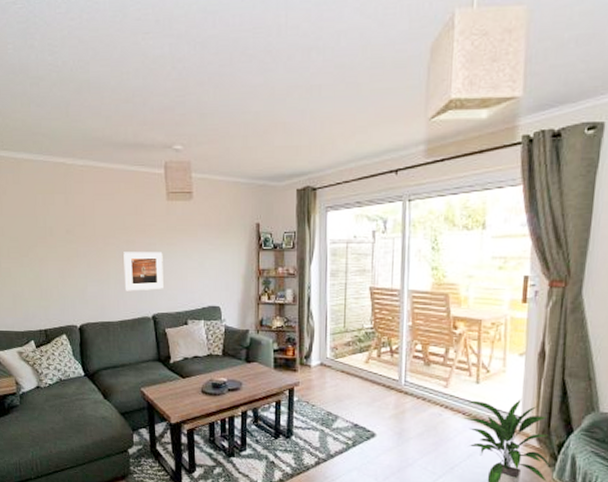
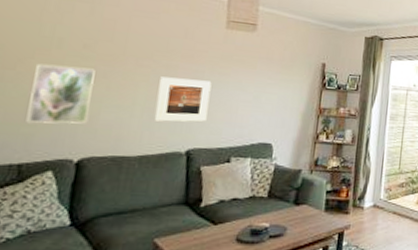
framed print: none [40,250,80,298] -> present [26,63,95,124]

